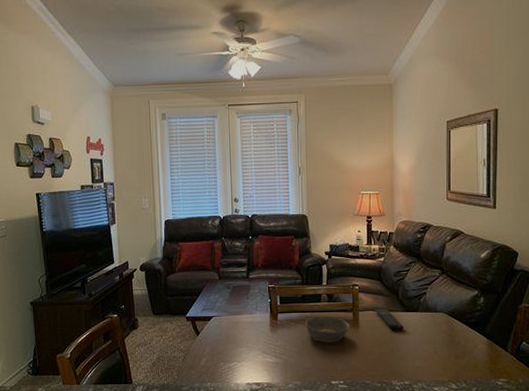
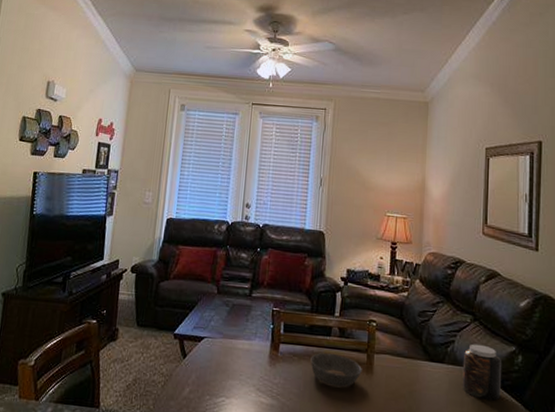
remote control: present [375,308,404,331] -> none [393,353,426,385]
jar: none [434,293,466,336] -> present [462,343,501,401]

